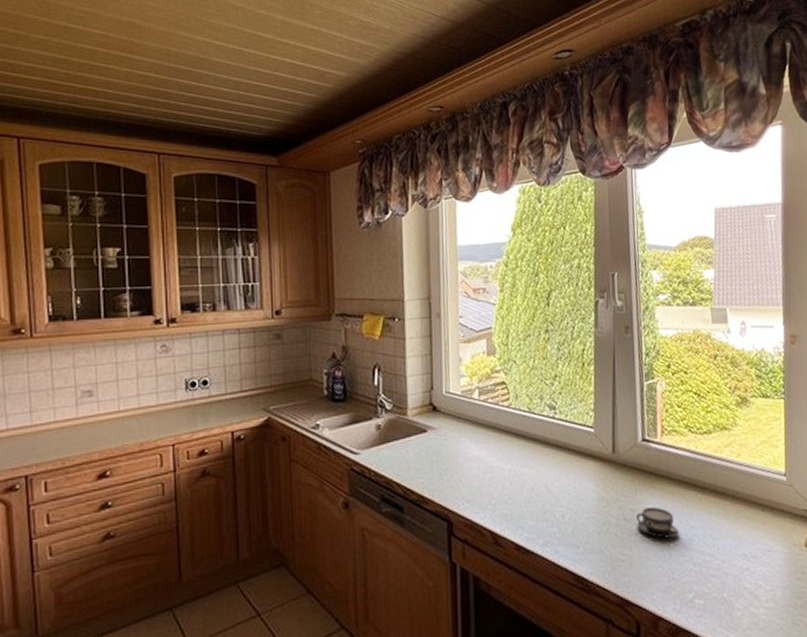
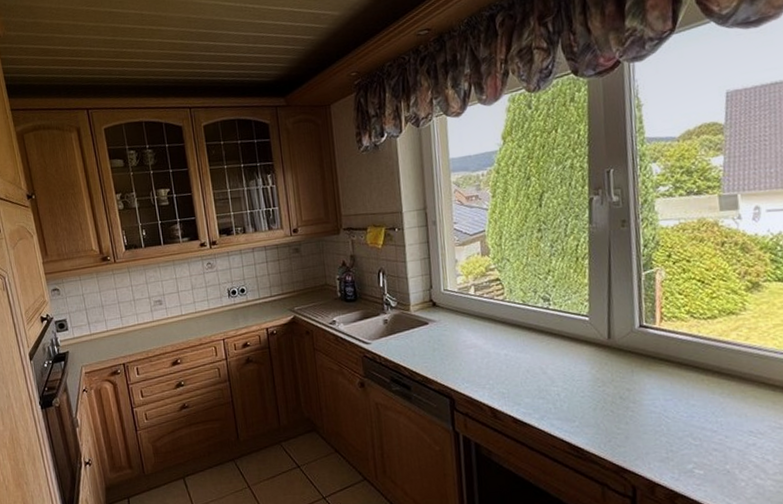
teacup: present [635,507,679,539] -> none [632,387,678,416]

